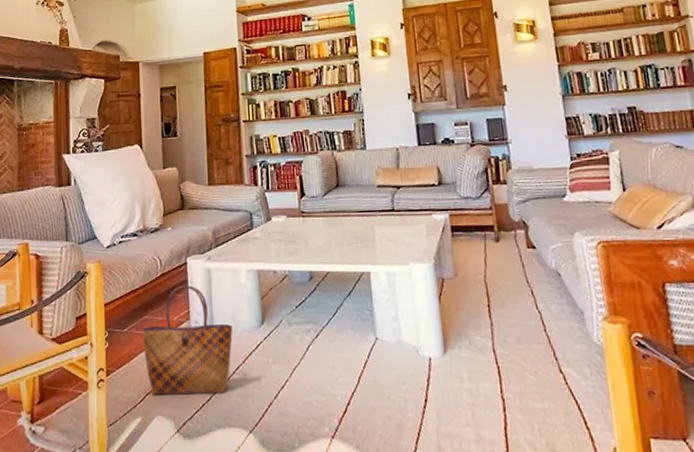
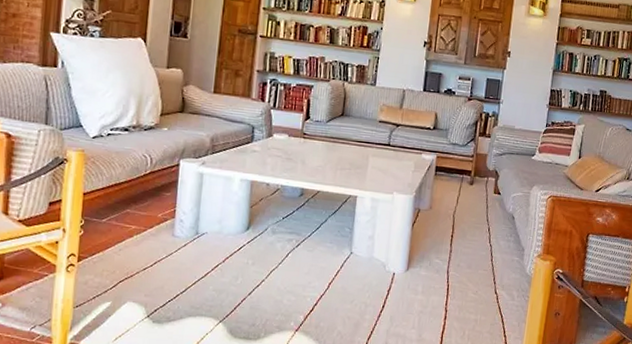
tote bag: present [142,285,233,395] -> none [121,185,218,287]

